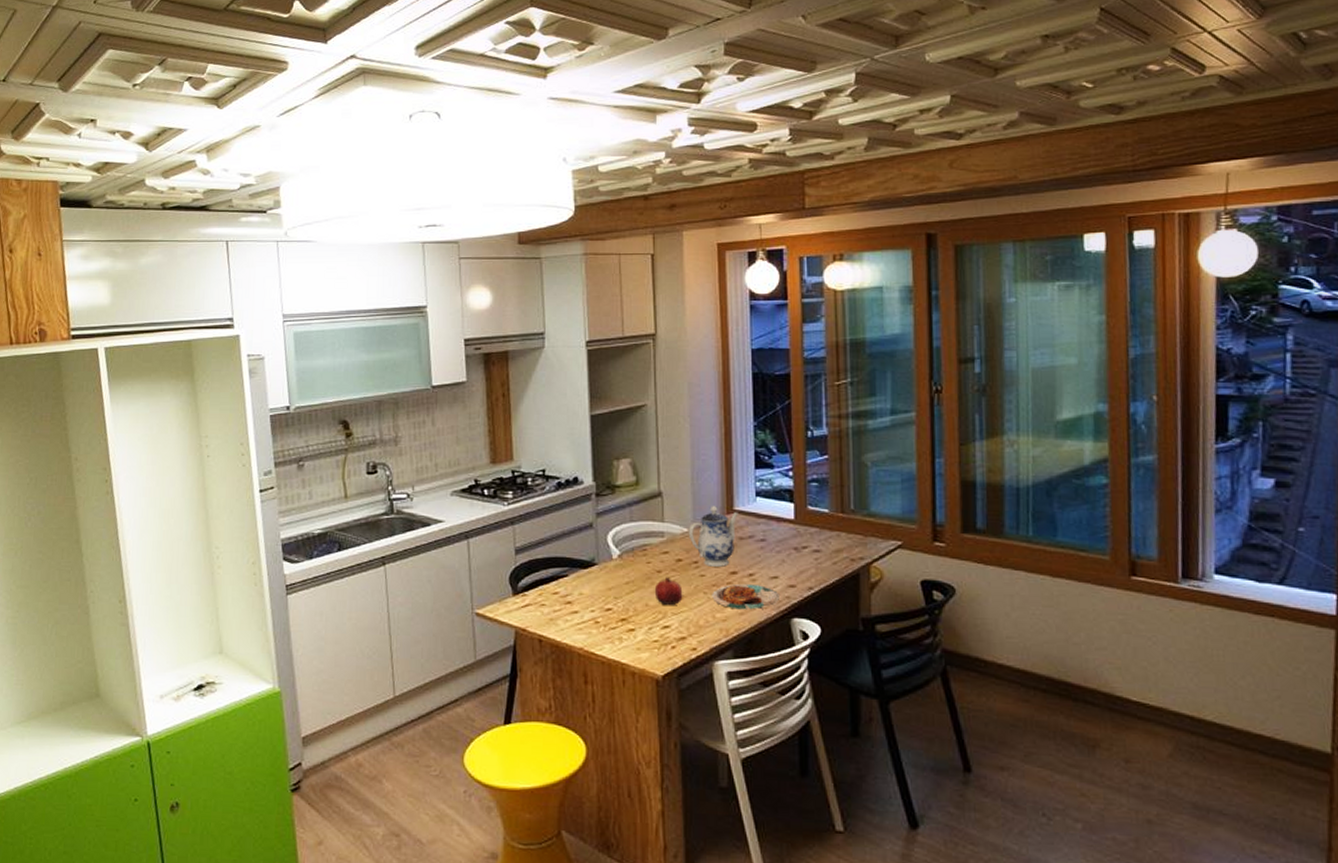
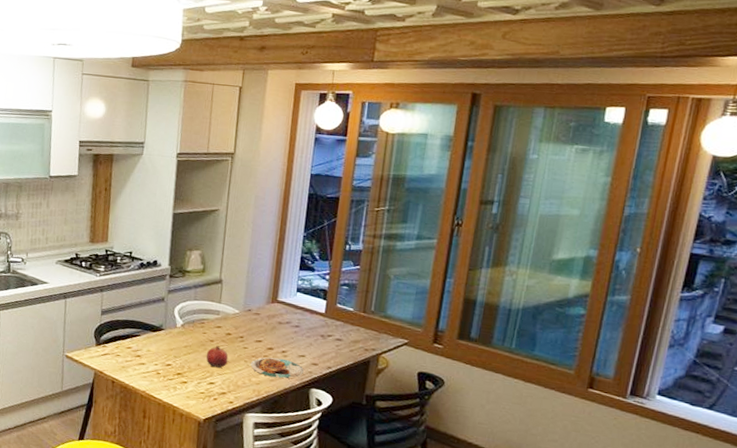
teapot: present [688,506,738,567] -> none [238,295,281,343]

